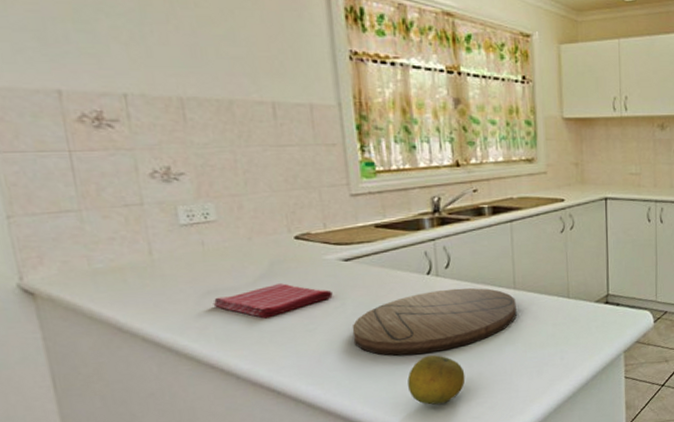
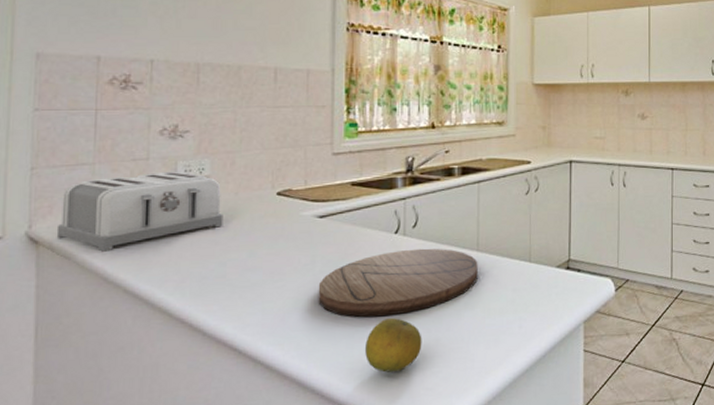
toaster: none [50,216,240,302] -> present [56,171,223,252]
dish towel: present [213,283,333,319] -> none [193,238,304,274]

